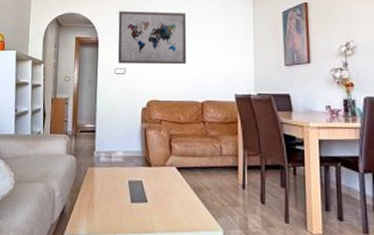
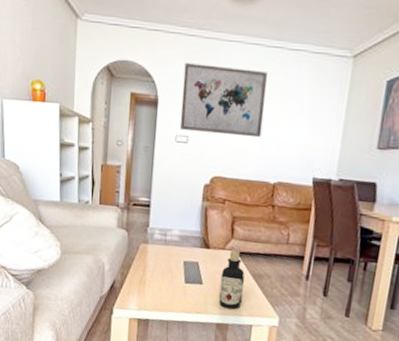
bottle: none [164,166,187,226] -> present [218,250,245,310]

